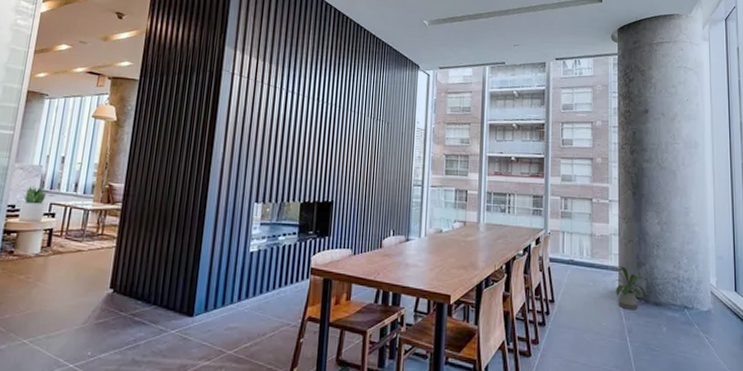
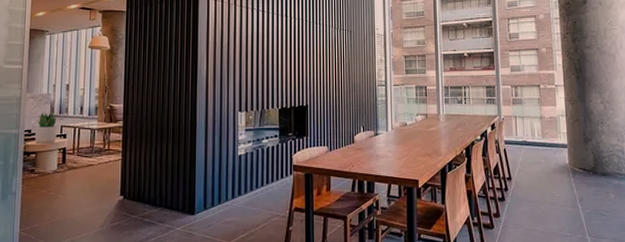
house plant: present [613,266,645,311] -> none [563,143,593,182]

